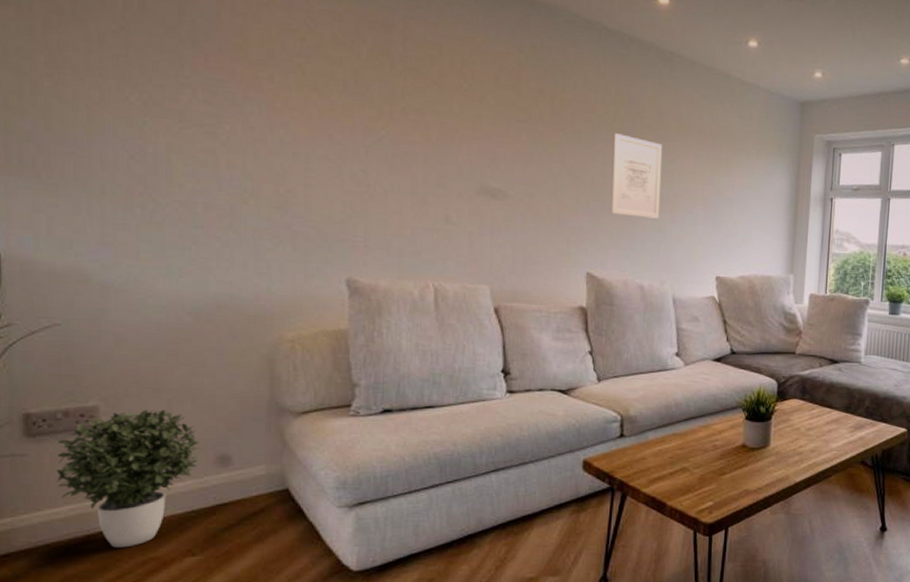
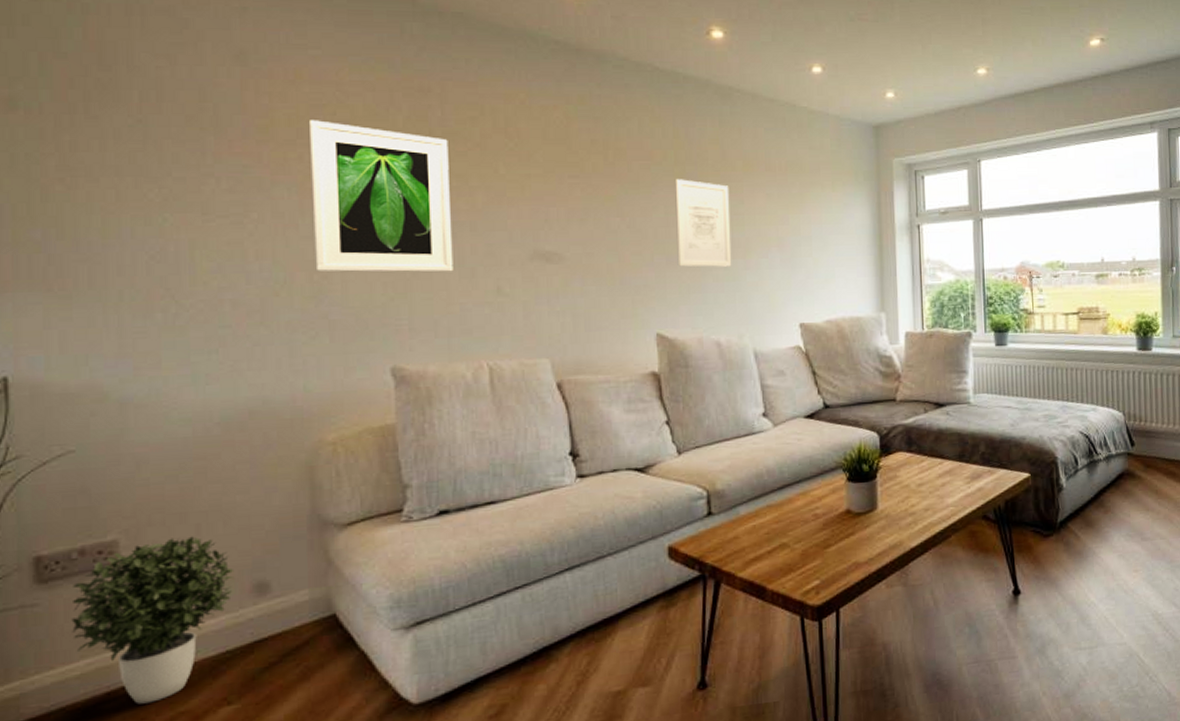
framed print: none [279,43,408,198] -> present [308,120,454,272]

